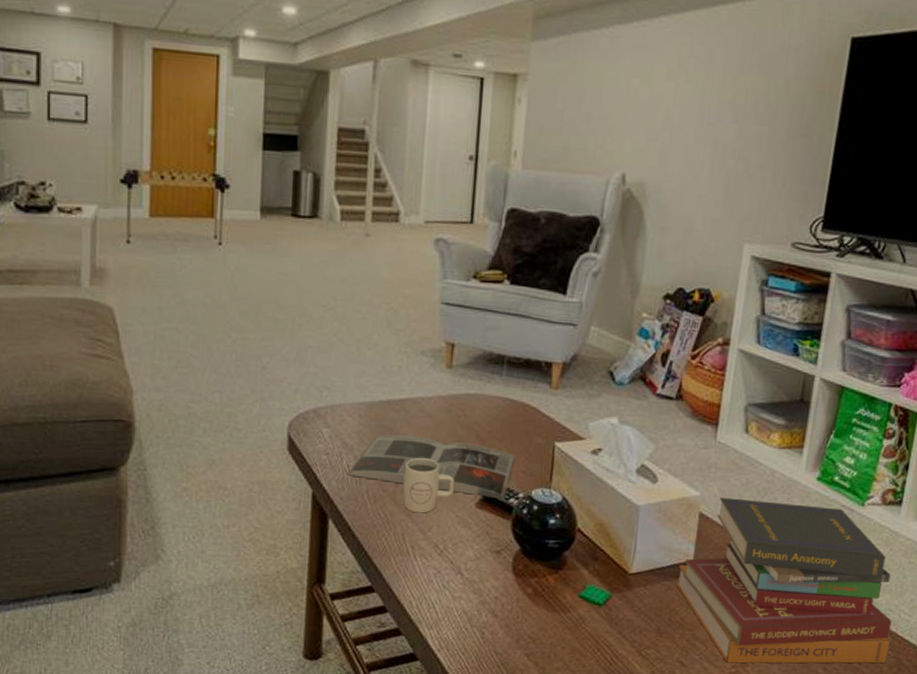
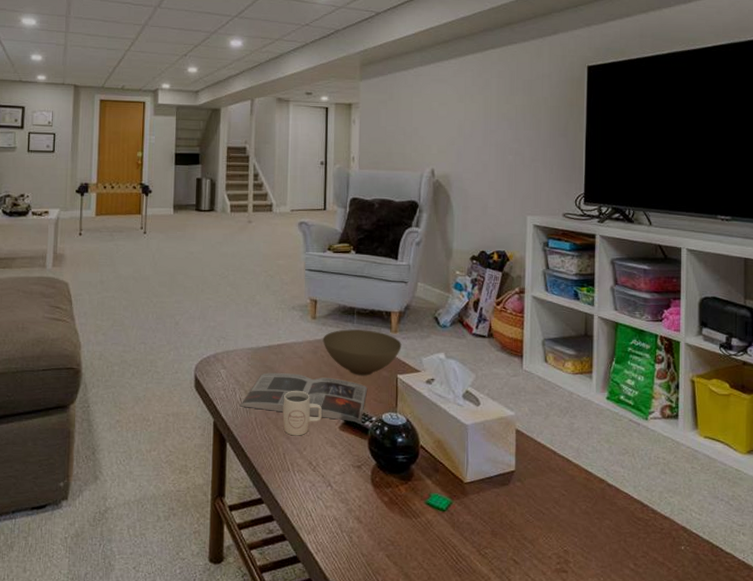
bowl: none [460,382,563,442] -> present [323,329,402,376]
books: present [676,497,892,664] -> none [504,416,686,561]

